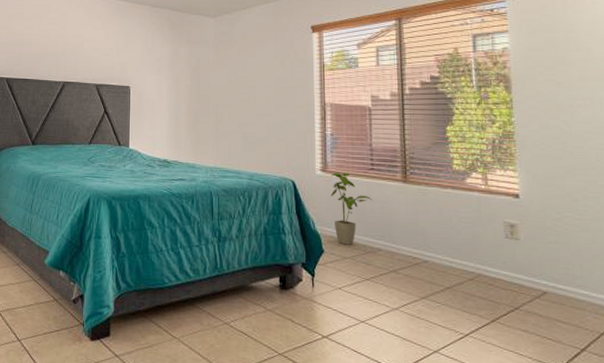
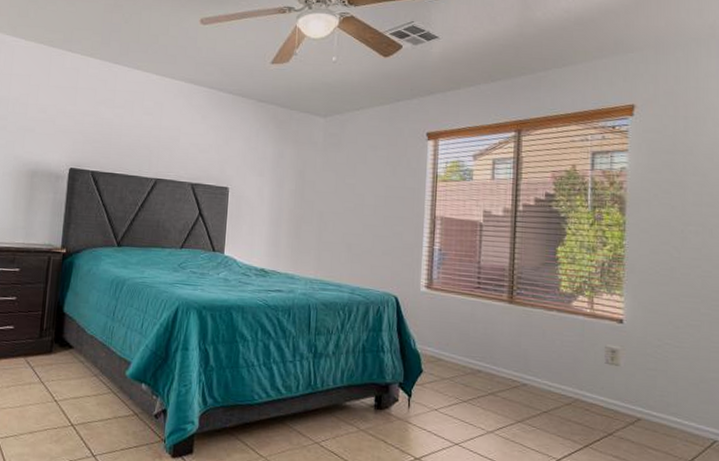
house plant: present [330,172,373,245] -> none [433,290,477,366]

